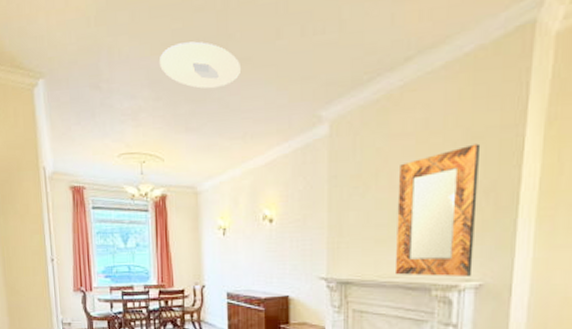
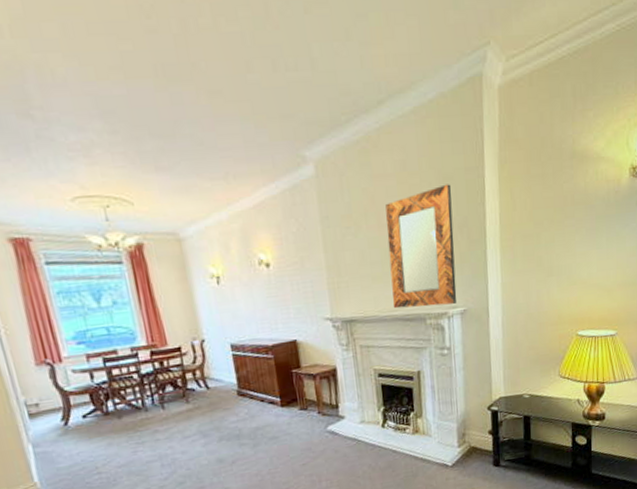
ceiling light: present [160,41,240,89] -> none [109,67,212,124]

